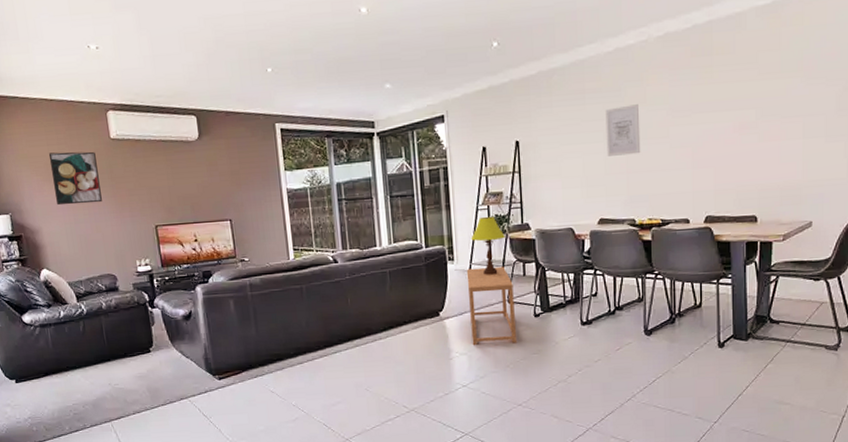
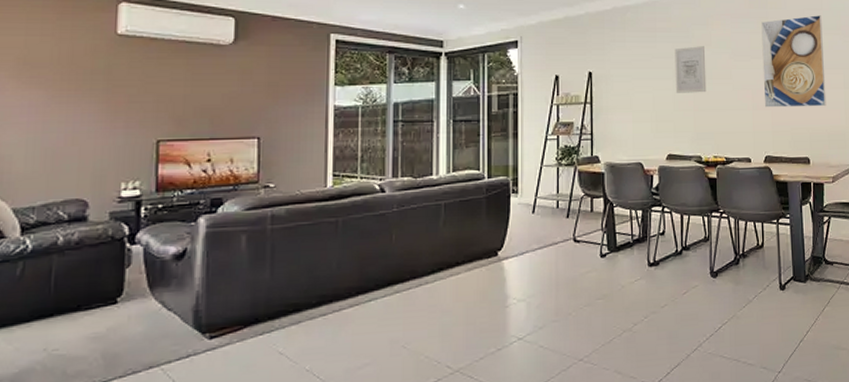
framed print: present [48,151,102,206] -> none [20,45,92,110]
side table: present [466,266,516,346] -> none [531,201,580,291]
table lamp: present [471,216,505,275] -> none [538,147,574,210]
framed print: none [705,56,780,165] -> present [761,15,827,108]

